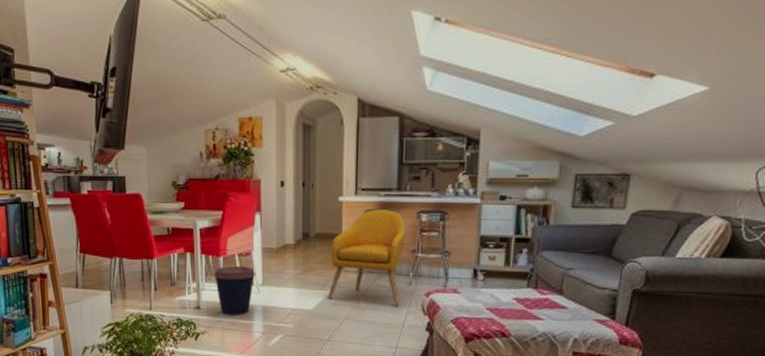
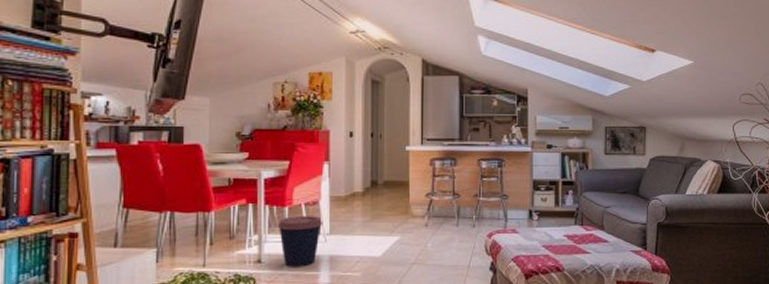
armchair: present [328,209,406,306] -> none [396,158,468,248]

